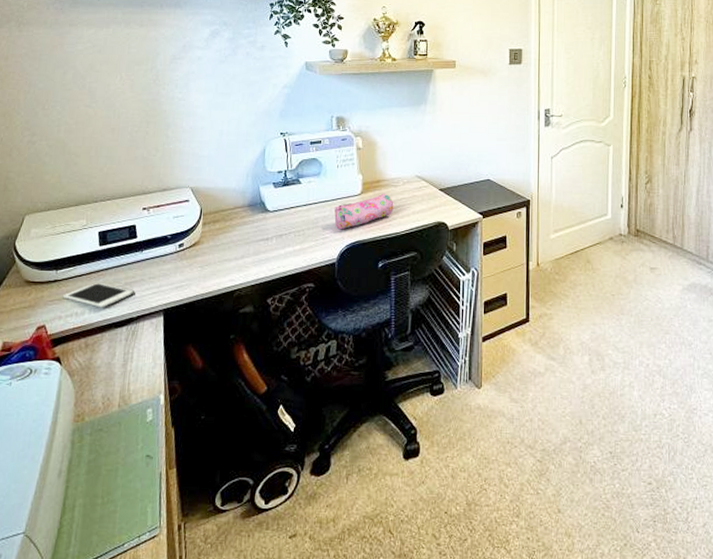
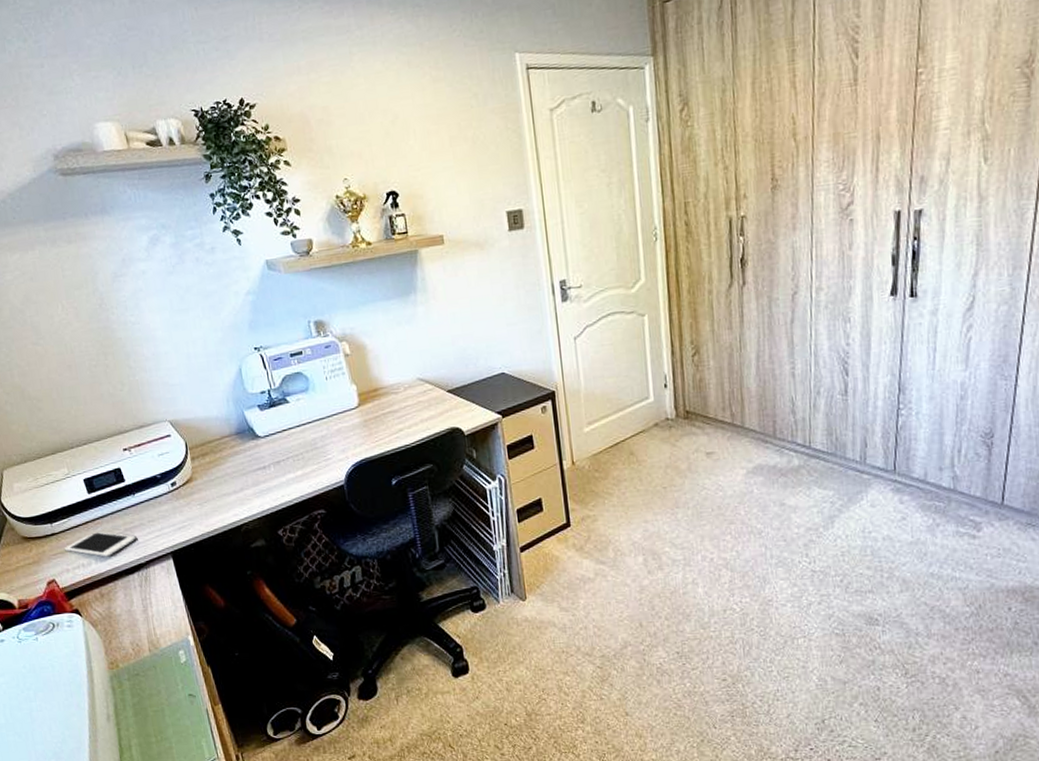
pencil case: present [334,193,394,230] -> none [331,402,399,449]

